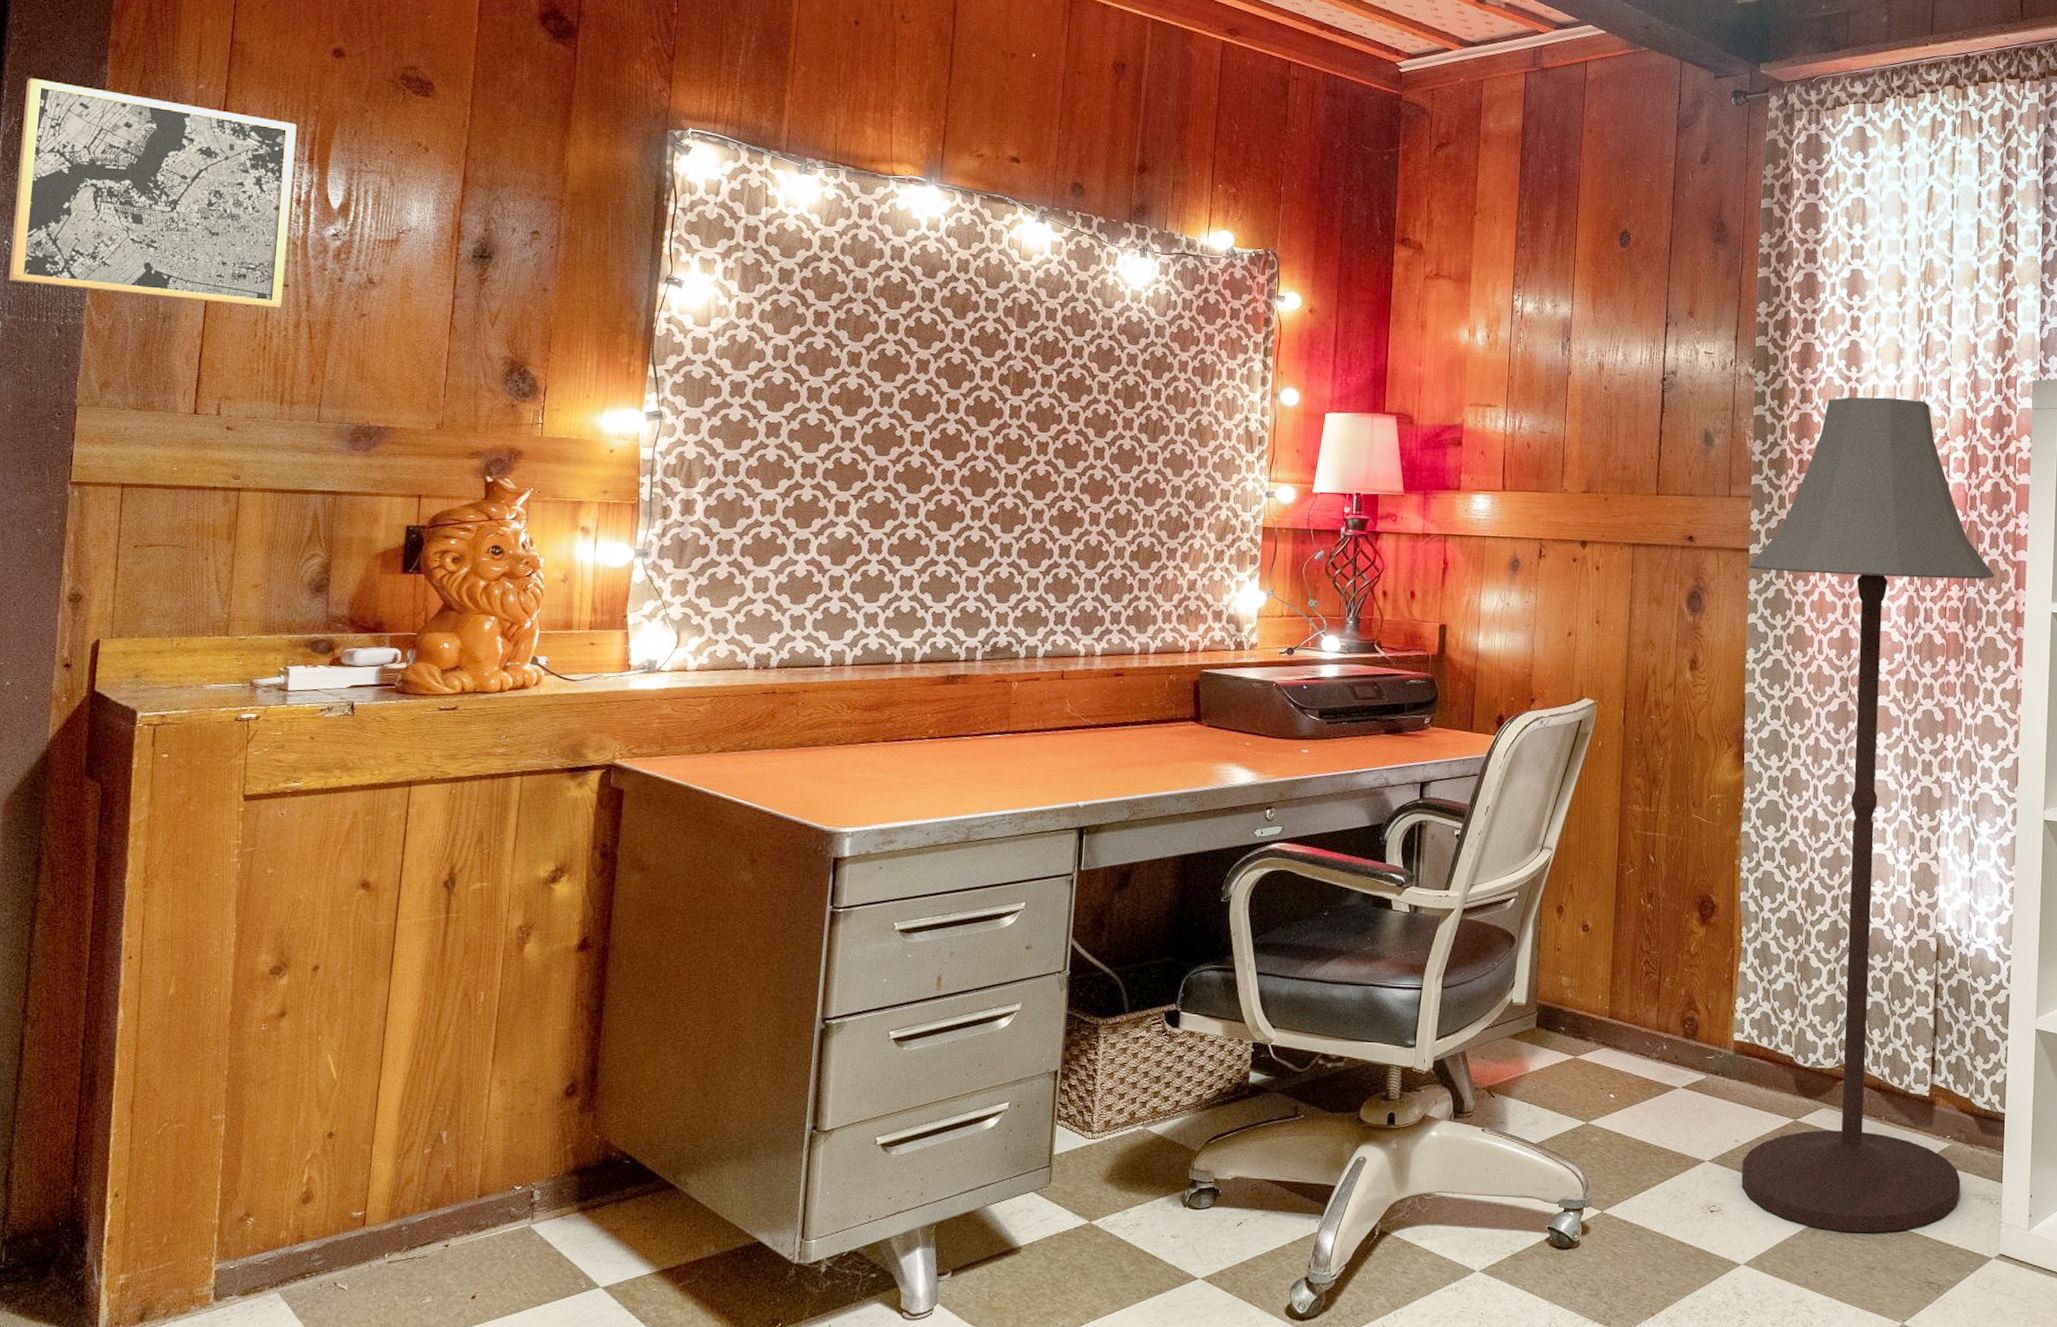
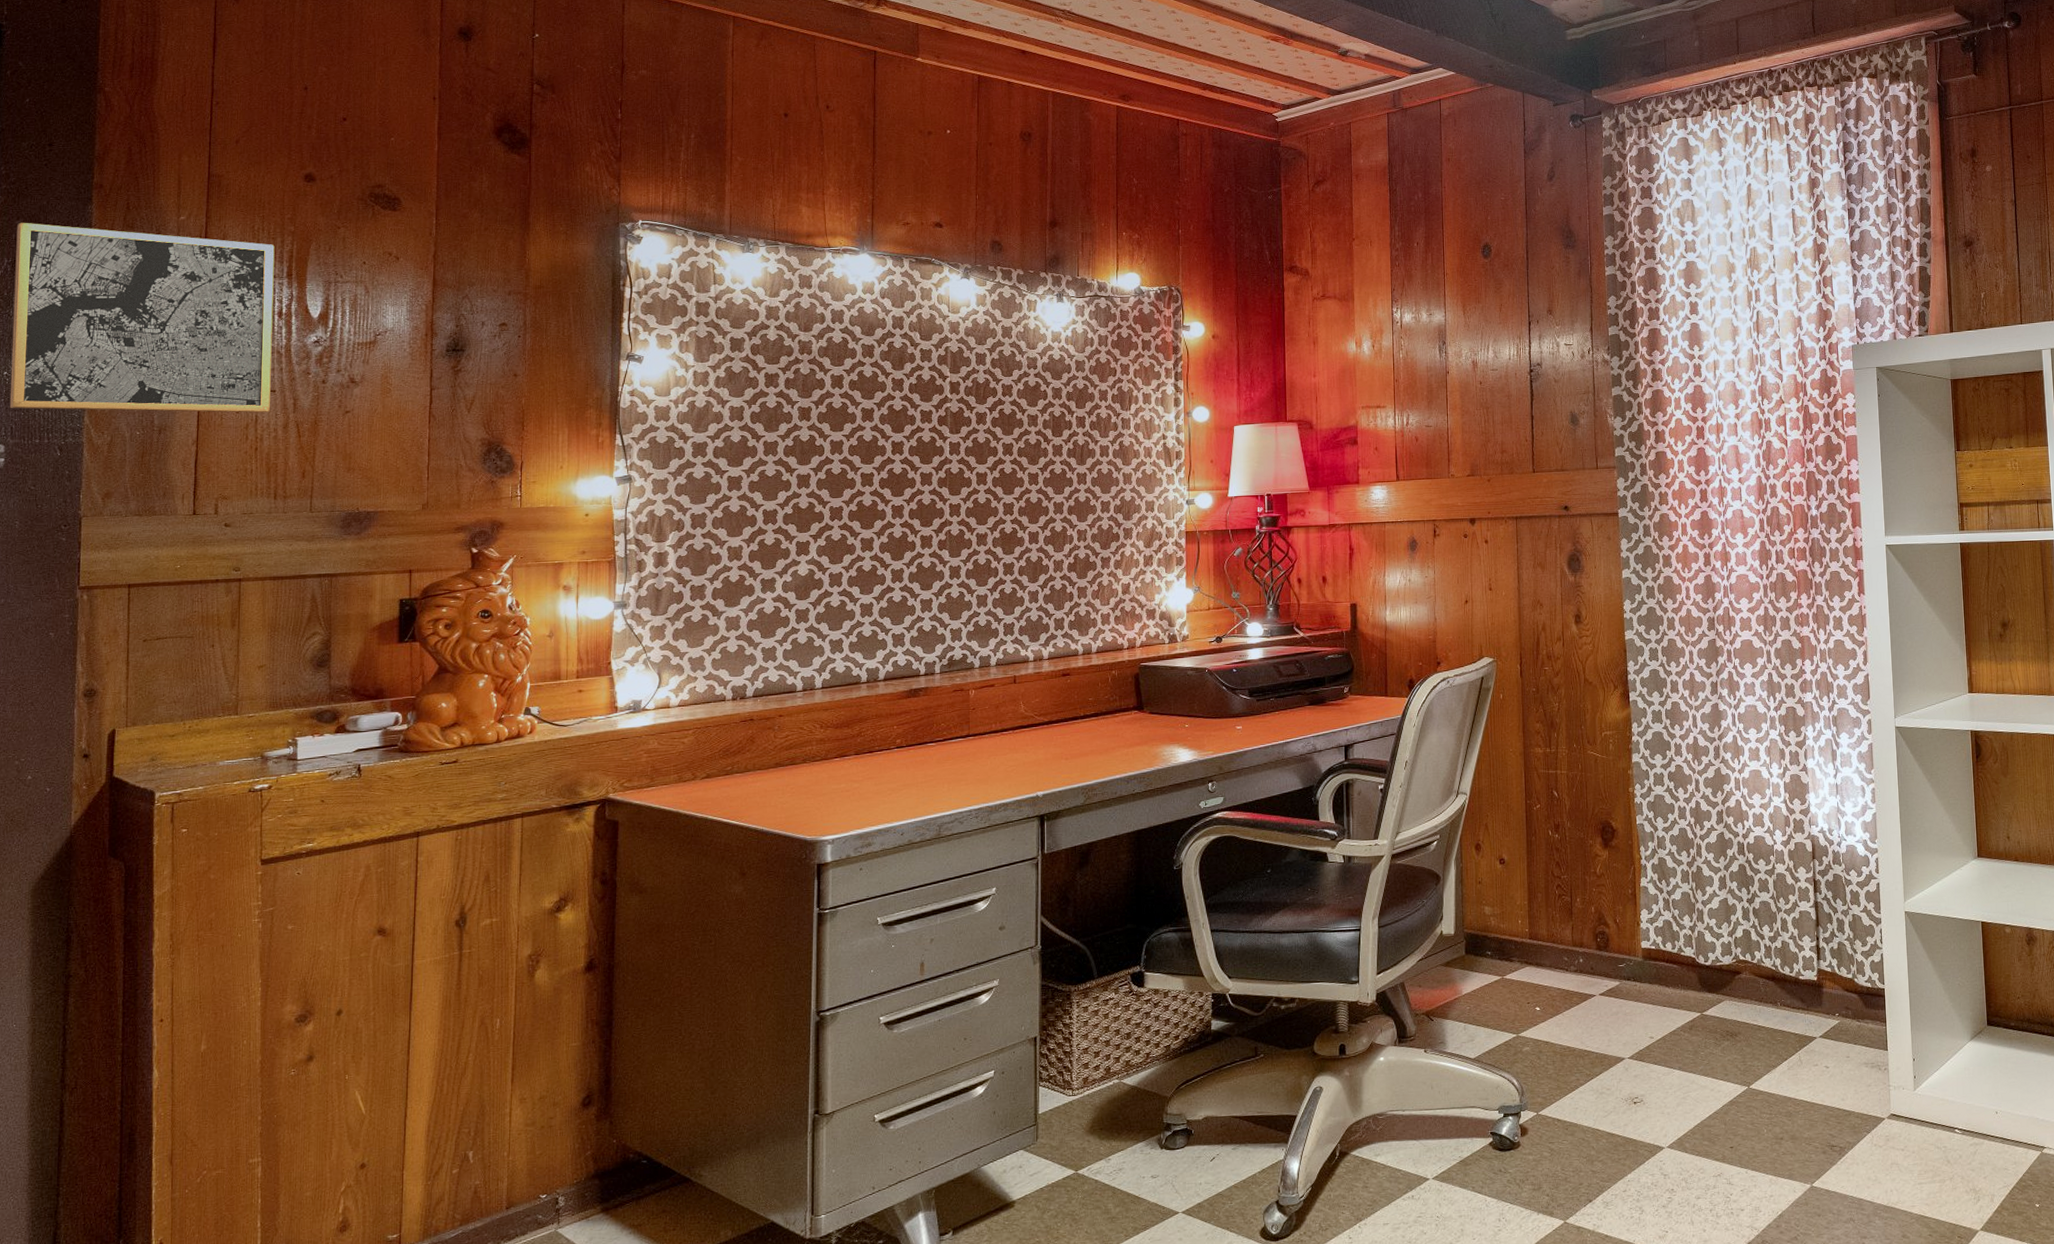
floor lamp: present [1741,397,1995,1233] -> none [1618,370,1852,1109]

